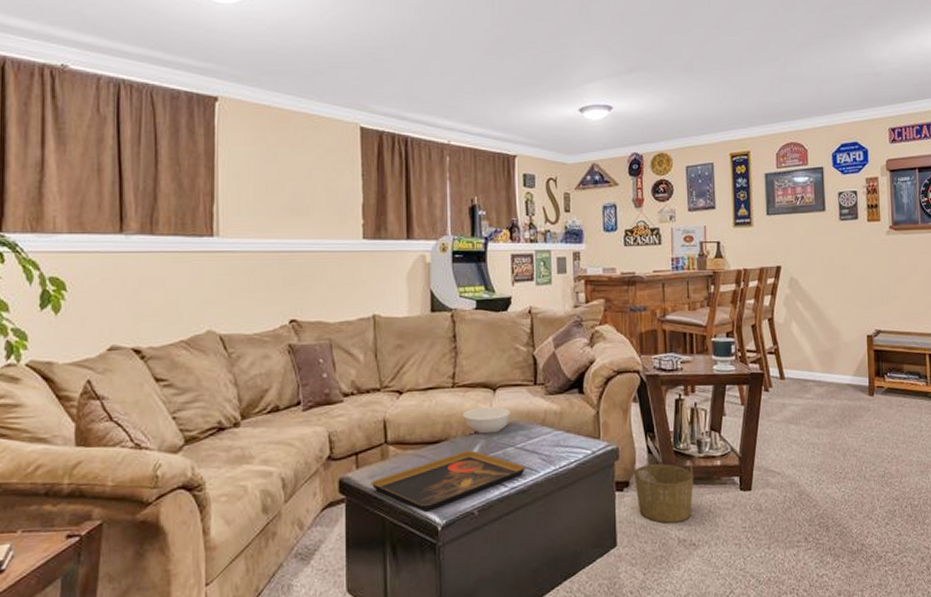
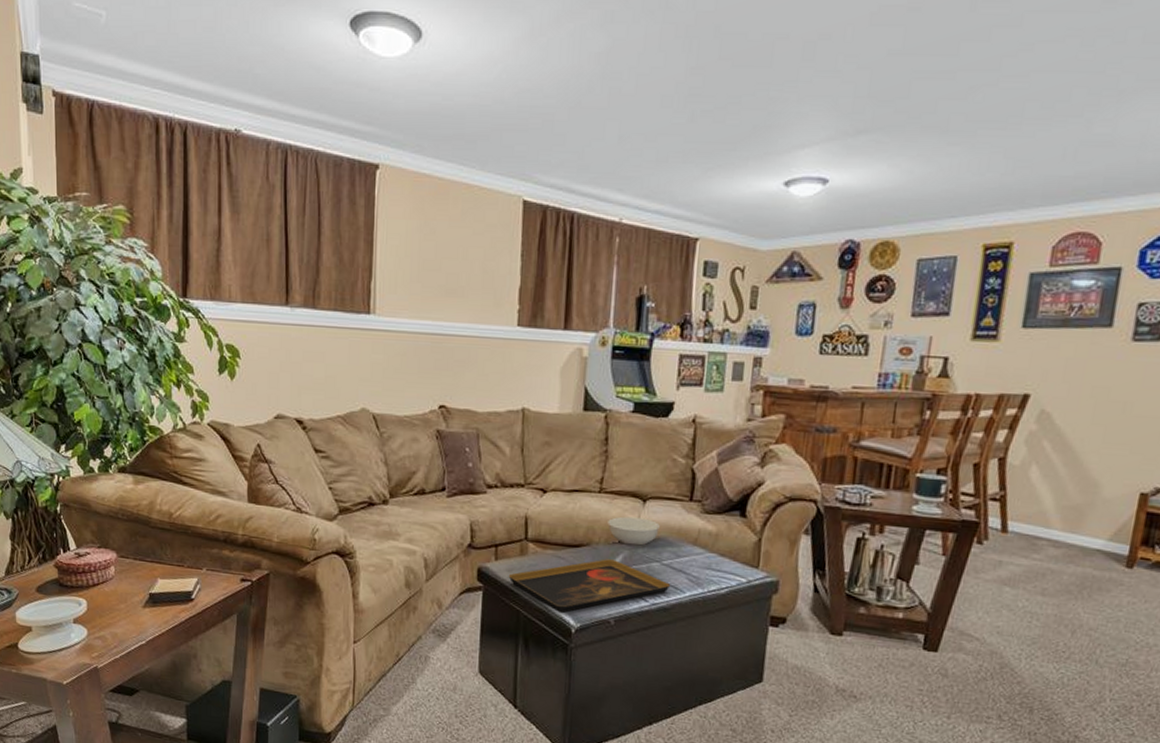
basket: present [633,464,694,524] -> none [792,604,868,671]

